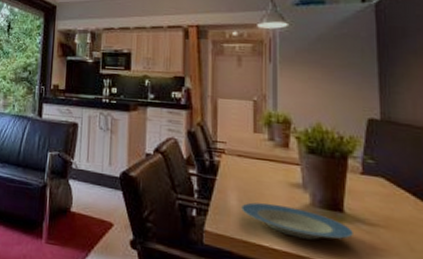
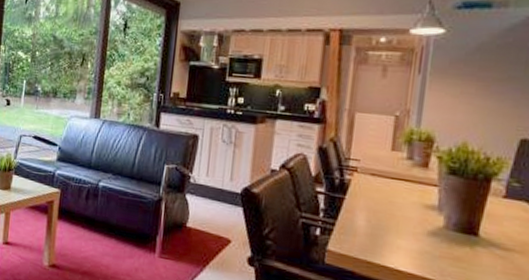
plate: present [240,202,353,240] -> none [367,223,486,263]

